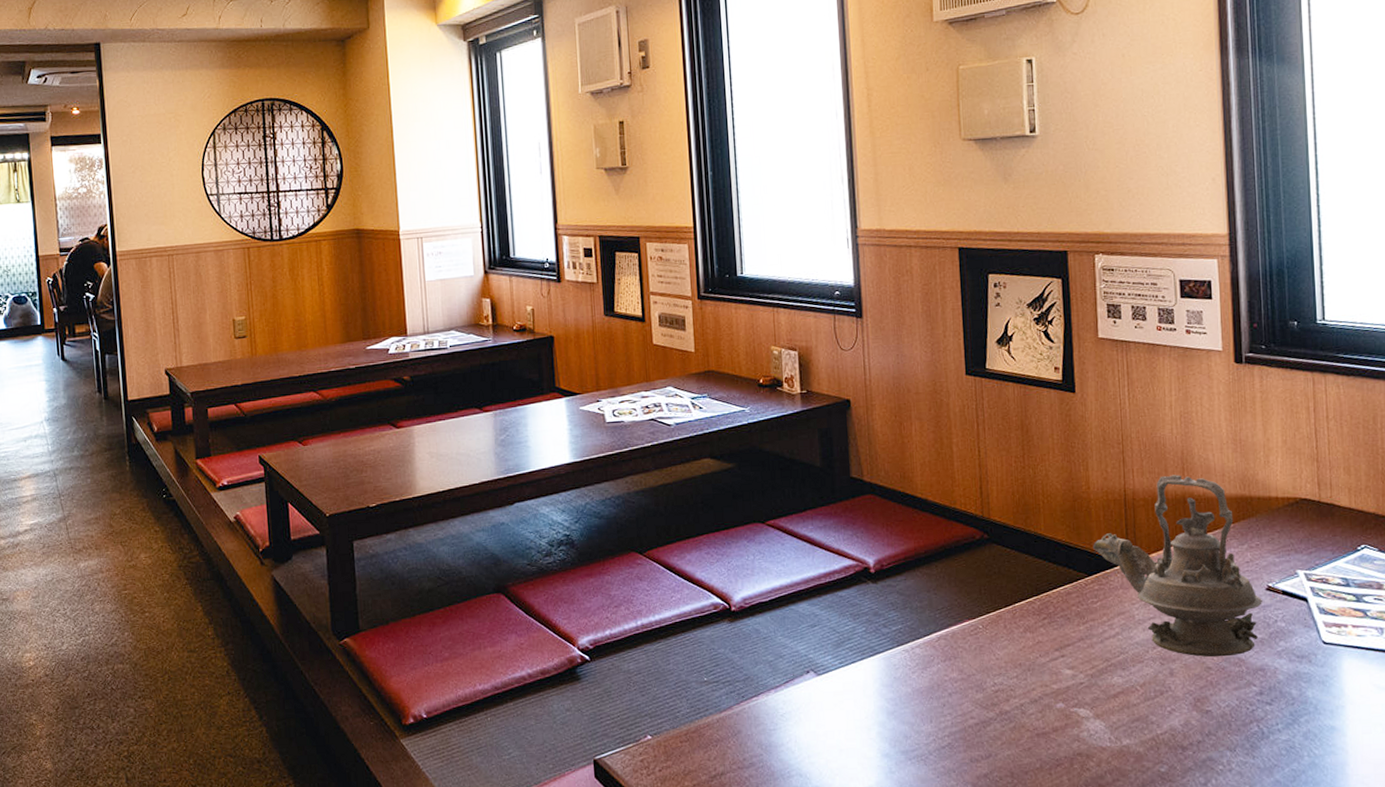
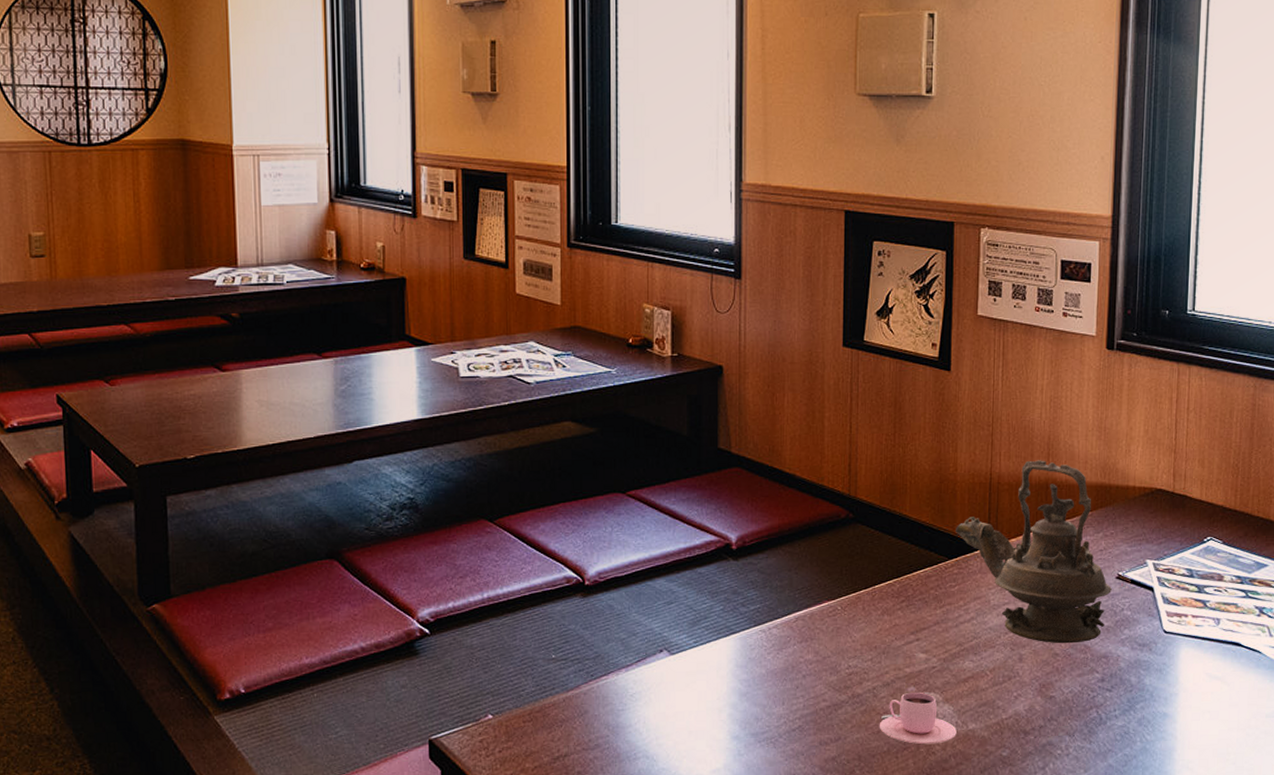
teacup: none [1029,708,1110,761] -> present [879,692,957,745]

